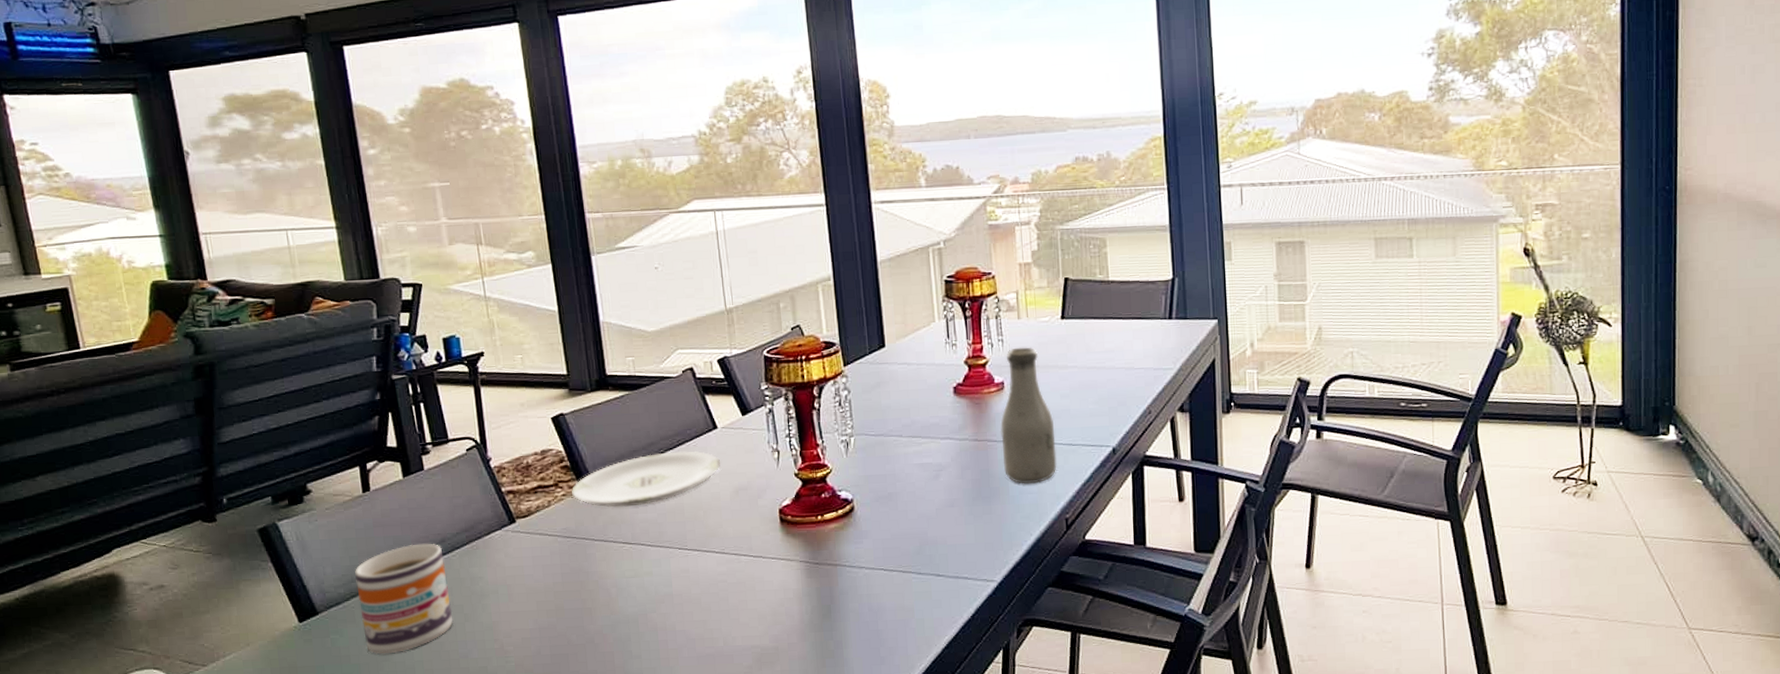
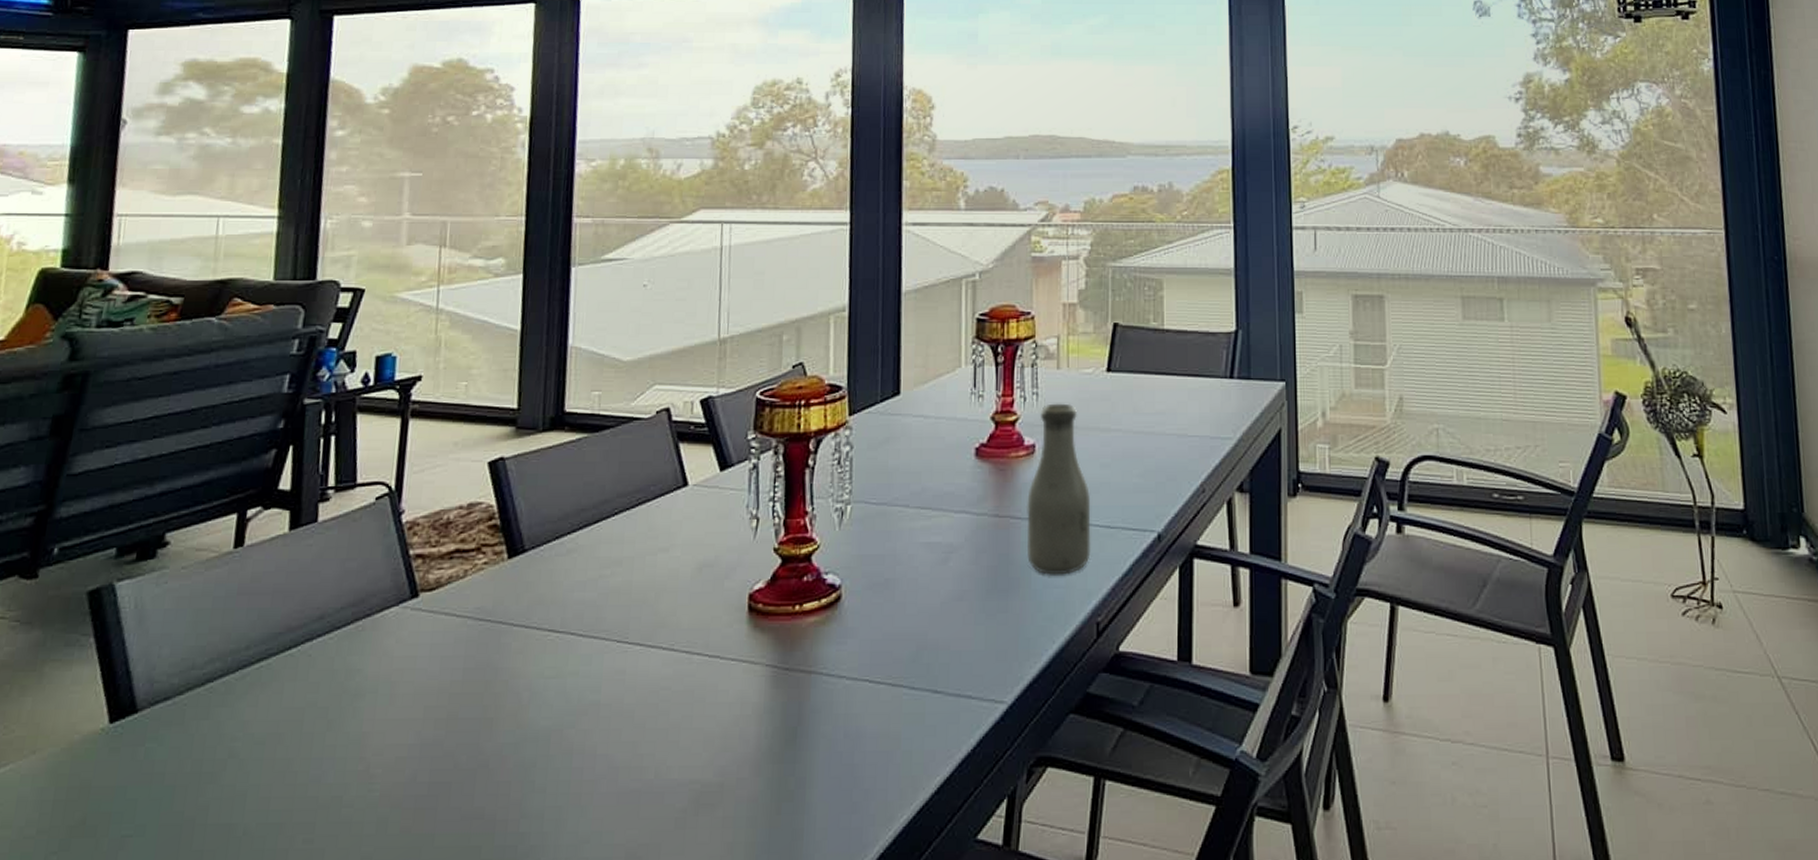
mug: present [355,543,454,655] -> none [190,620,318,773]
plate: present [572,451,720,508] -> none [496,513,685,582]

